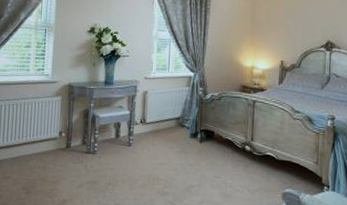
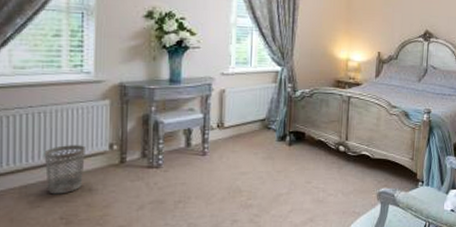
wastebasket: none [14,130,43,169] -> present [44,145,85,195]

